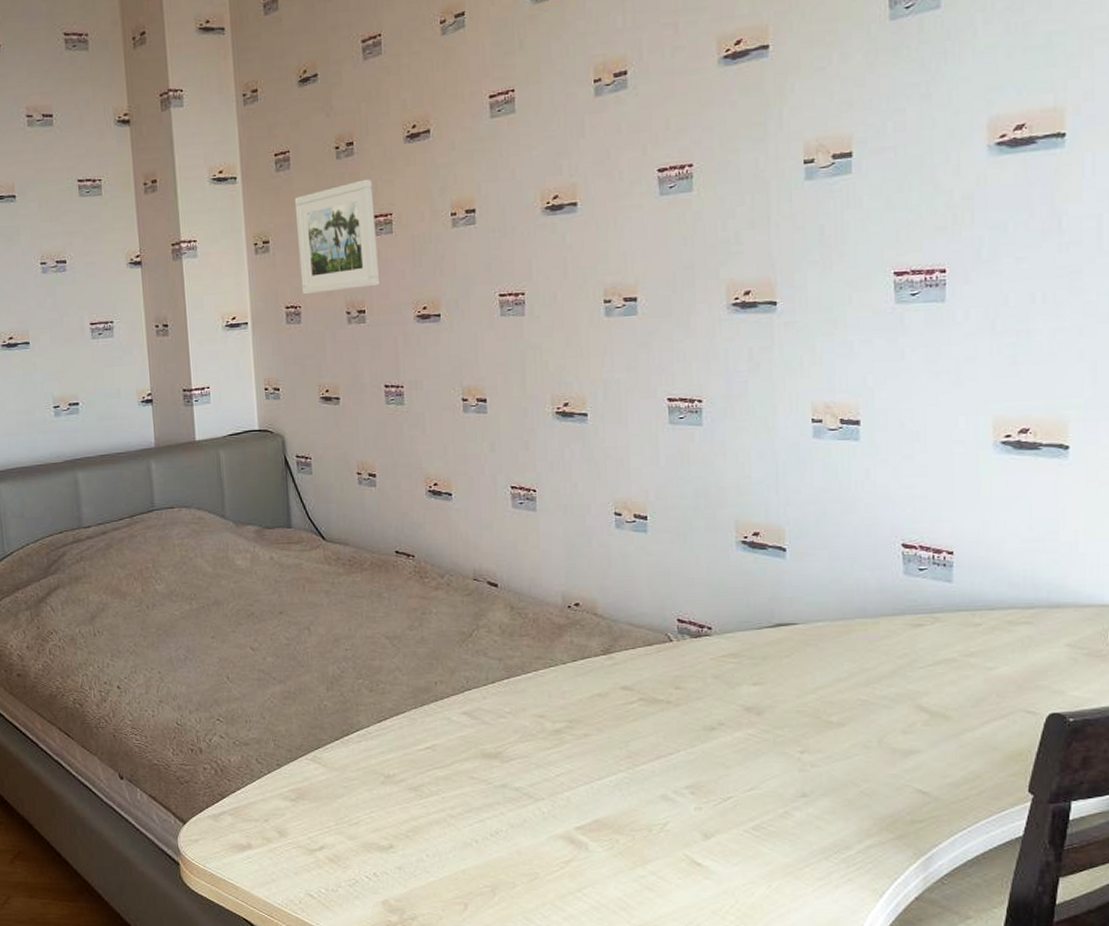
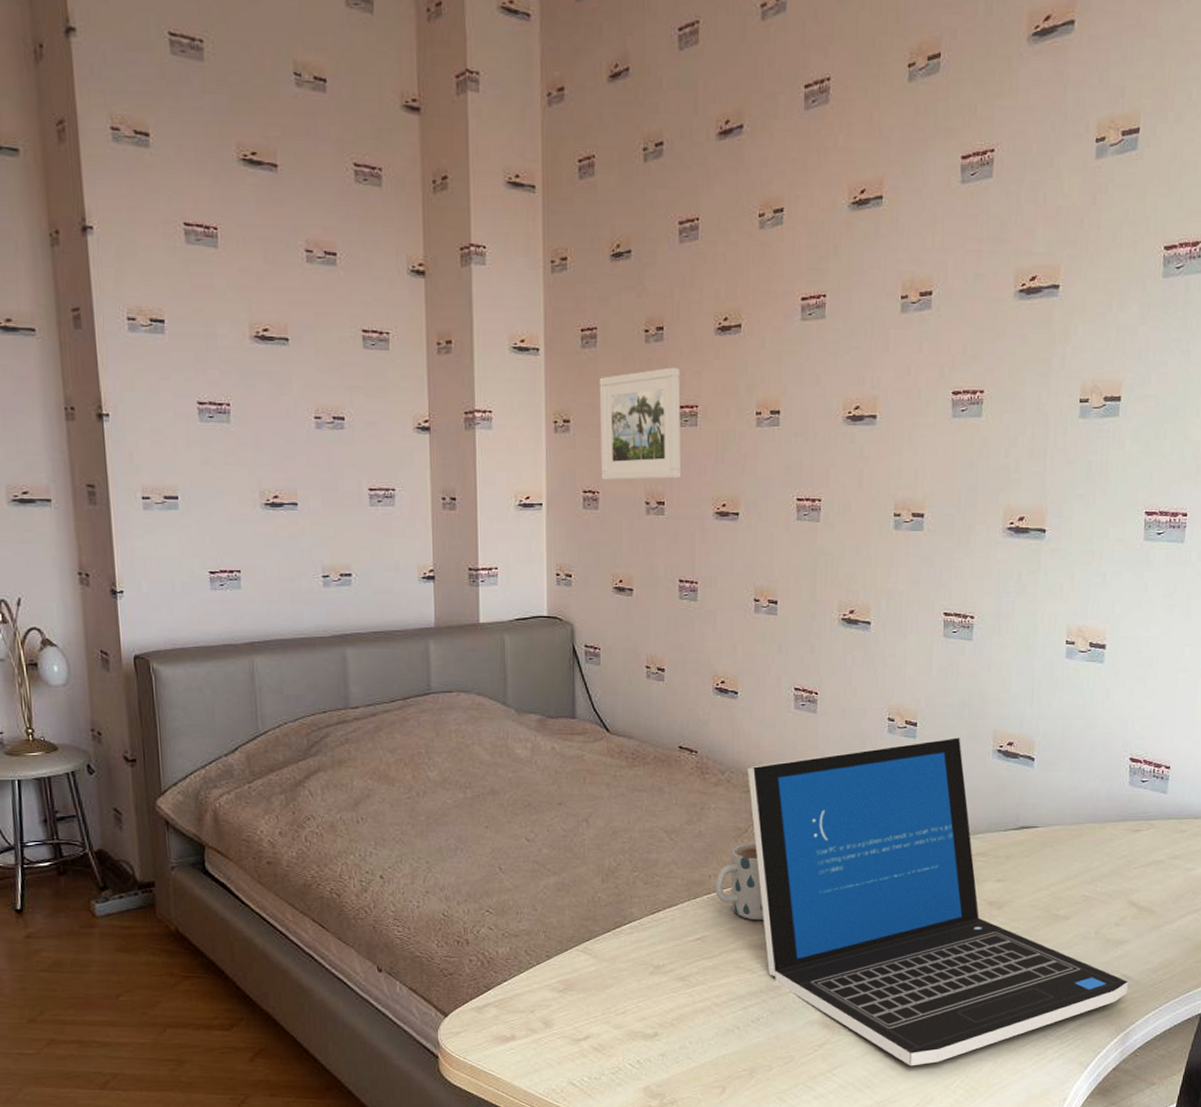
mug: none [441,647,496,728] -> present [714,843,764,920]
laptop: none [468,530,926,888] -> present [748,737,1129,1067]

